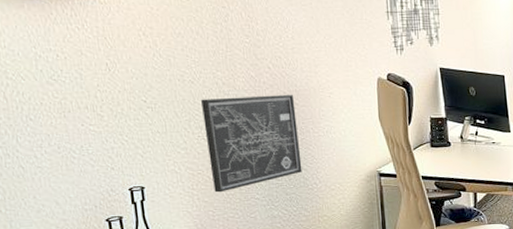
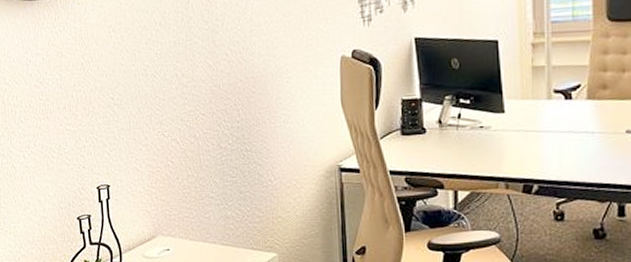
wall art: present [201,95,302,193] -> none [162,83,257,191]

